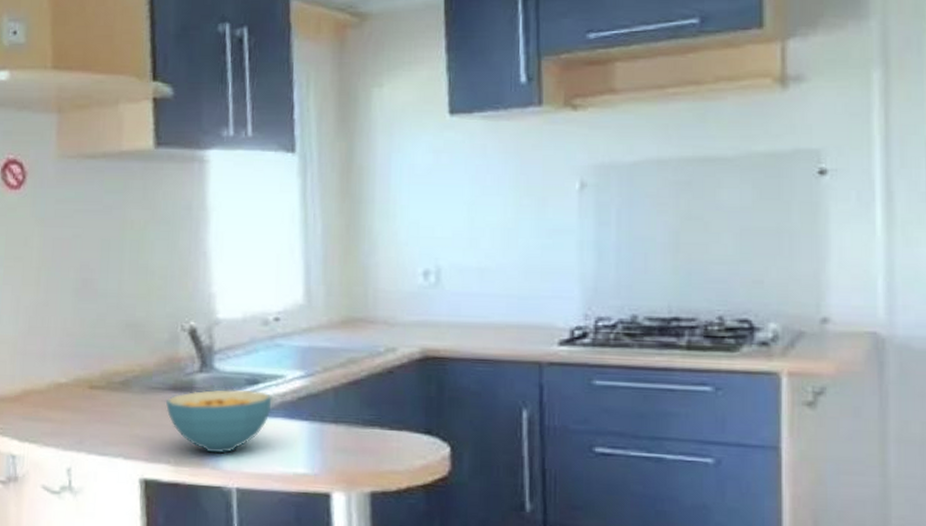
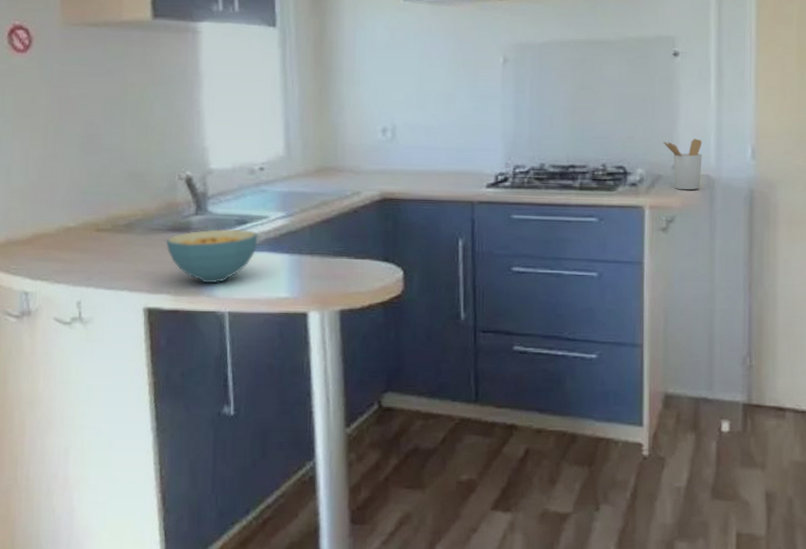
utensil holder: none [806,283,865,353] -> present [663,138,702,190]

